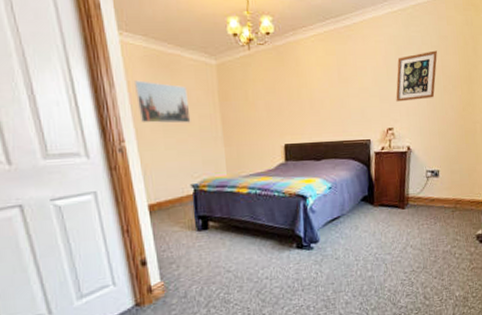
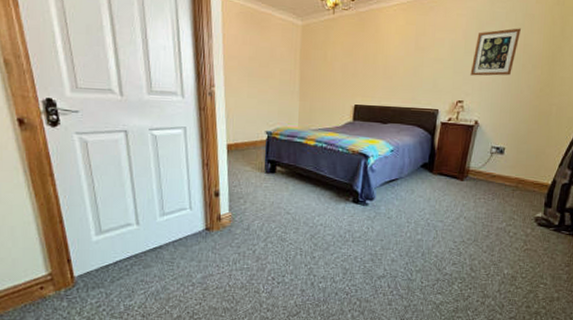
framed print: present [135,80,191,124] -> none [229,34,273,76]

